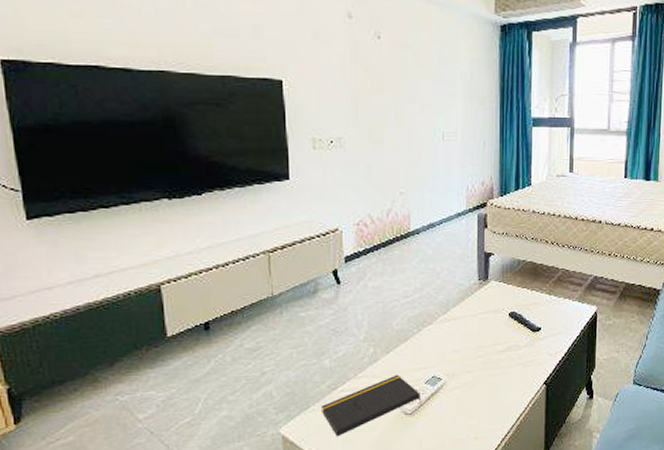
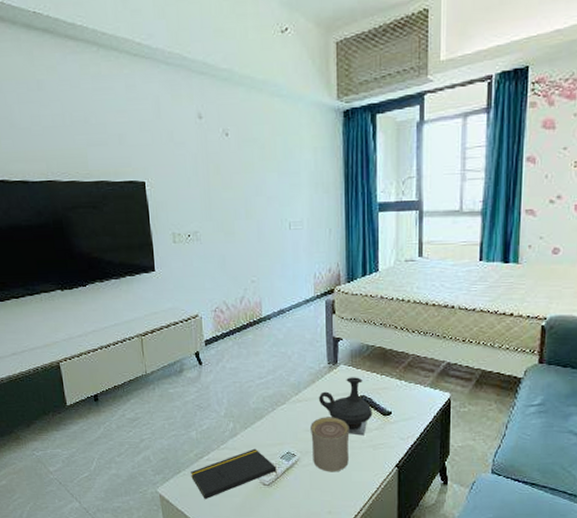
cup: none [458,335,499,395] -> present [311,417,350,472]
teapot: none [467,293,522,354] -> present [318,377,373,436]

